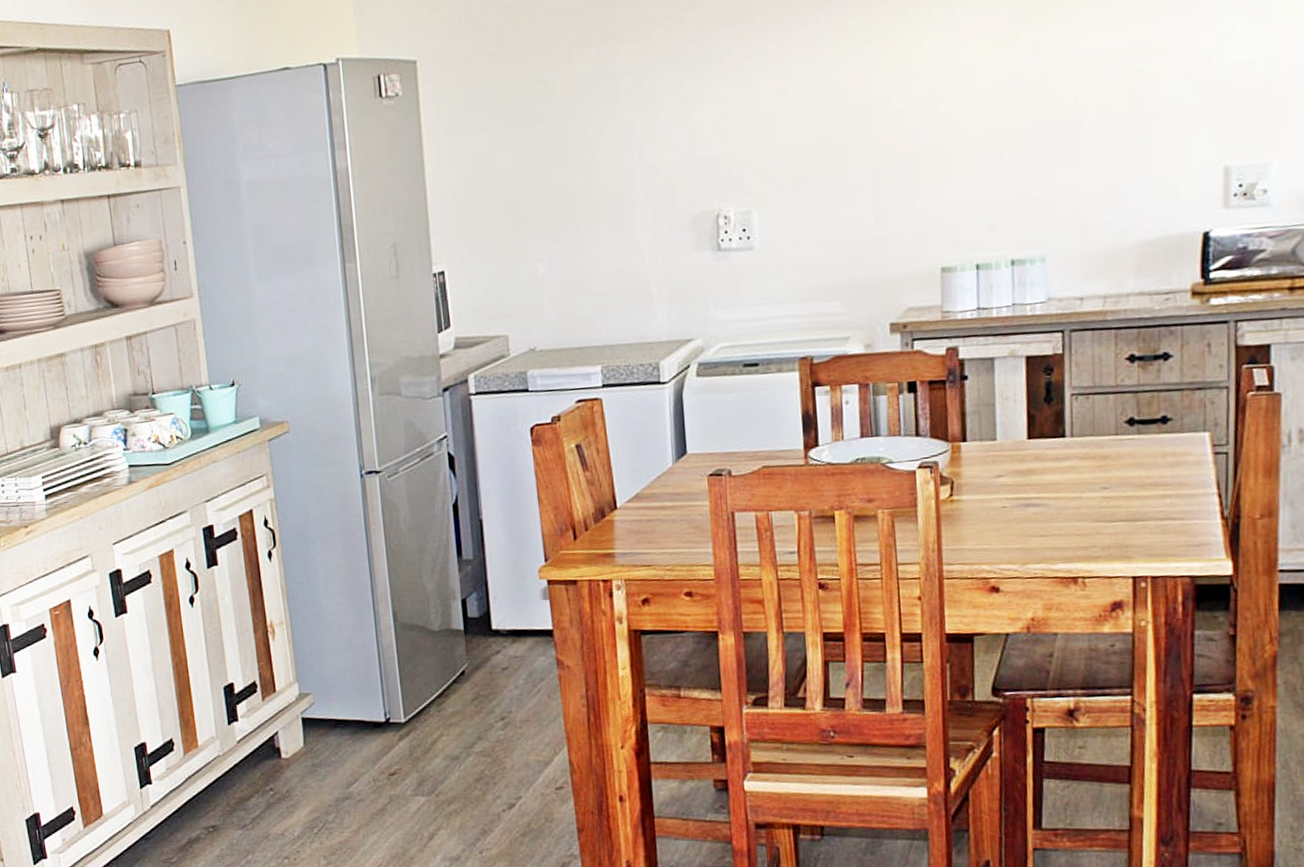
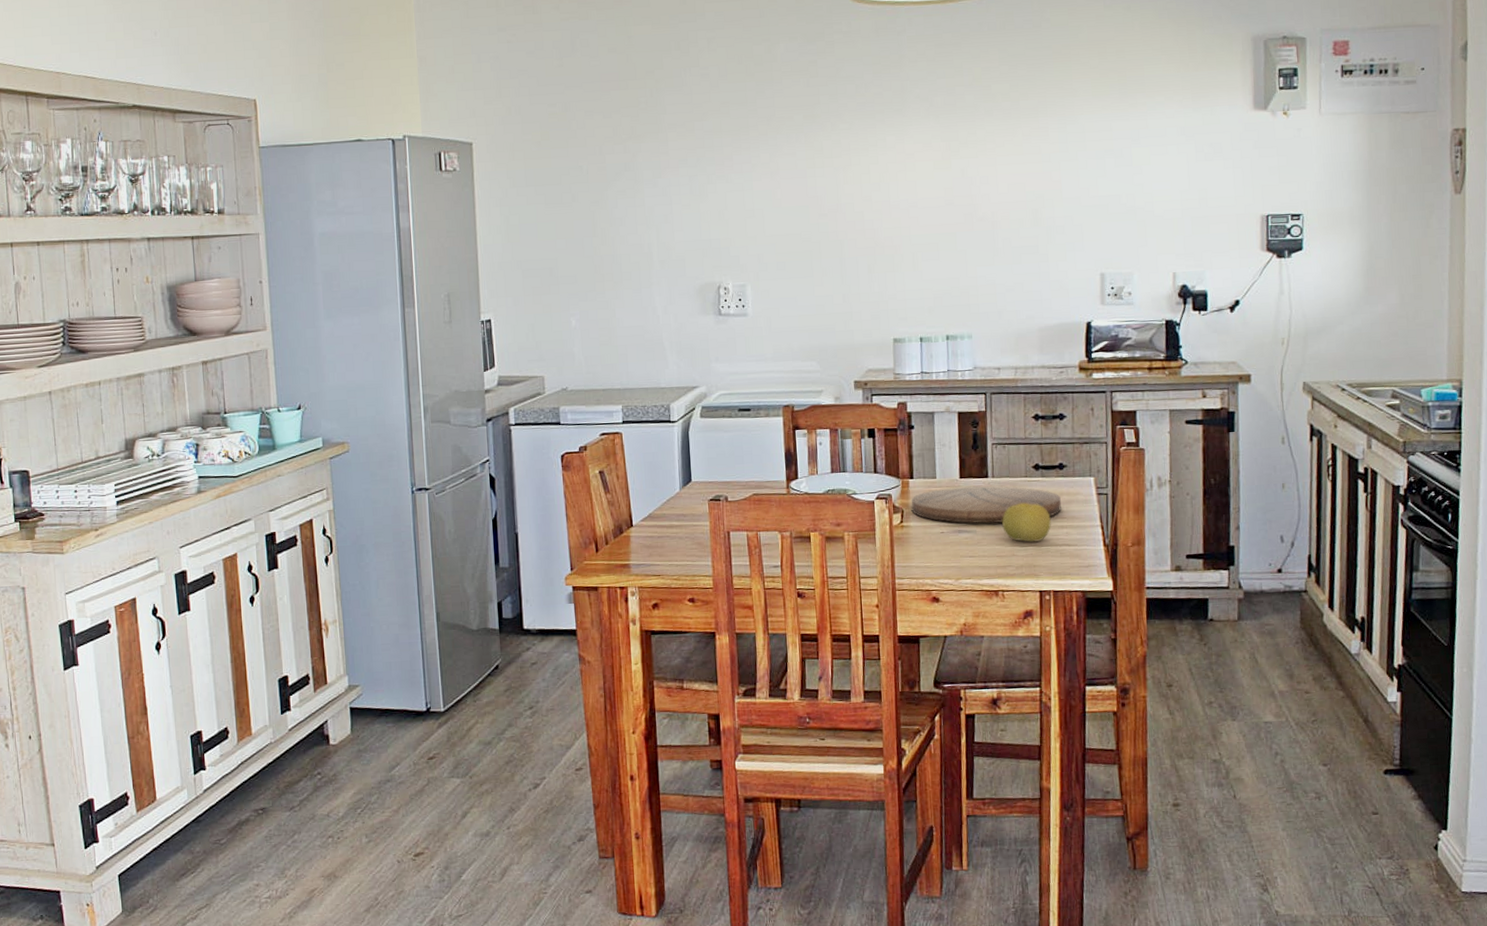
cutting board: none [963,447,1164,495] -> present [911,486,1061,524]
fruit: none [1083,467,1150,517] -> present [1002,503,1051,542]

